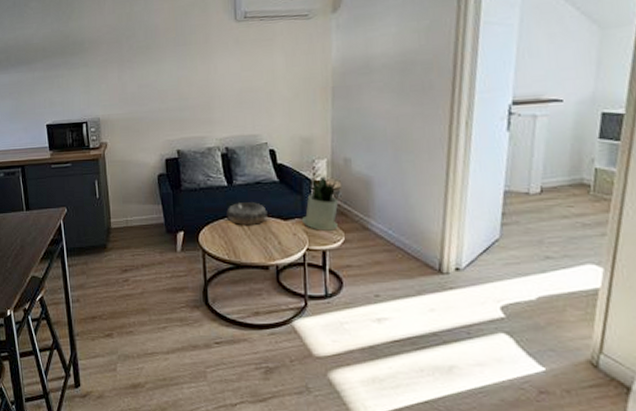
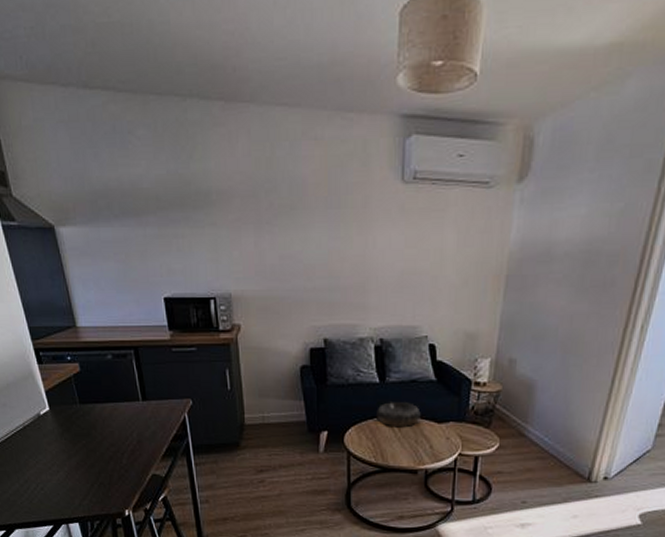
planter: present [301,175,339,231] -> none [456,376,499,436]

